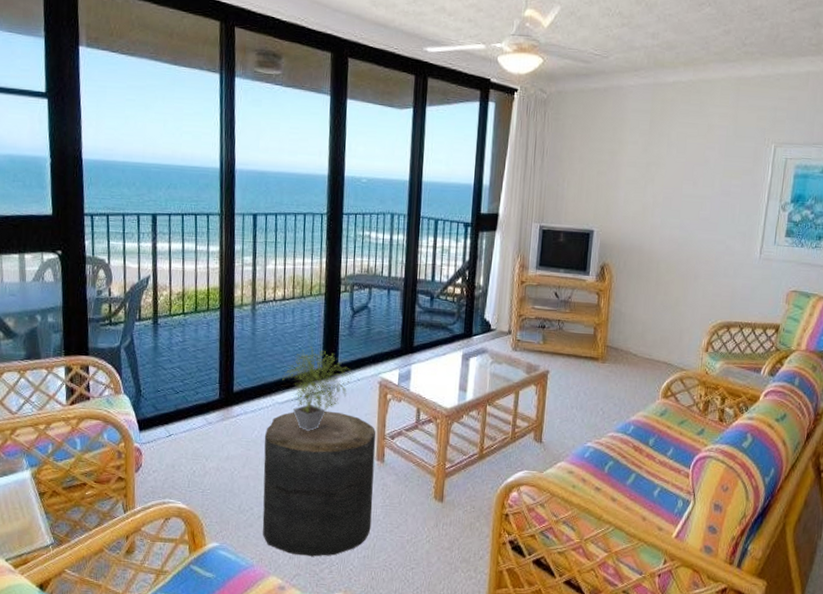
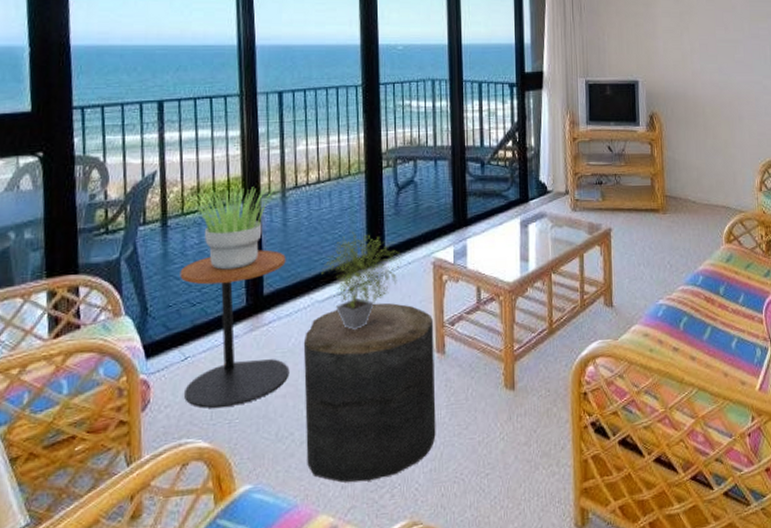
side table: none [167,353,253,479] -> present [180,249,290,408]
potted plant: none [174,296,248,367] -> present [187,186,277,270]

